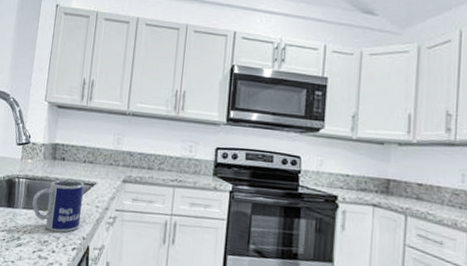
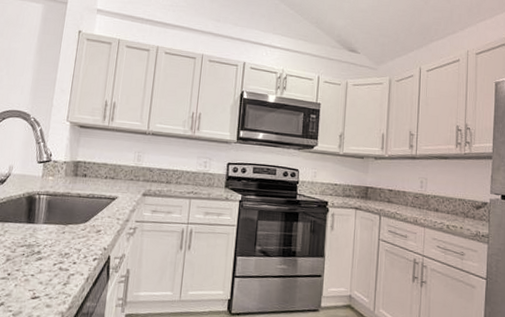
mug: present [32,179,85,233] -> none [53,194,106,245]

